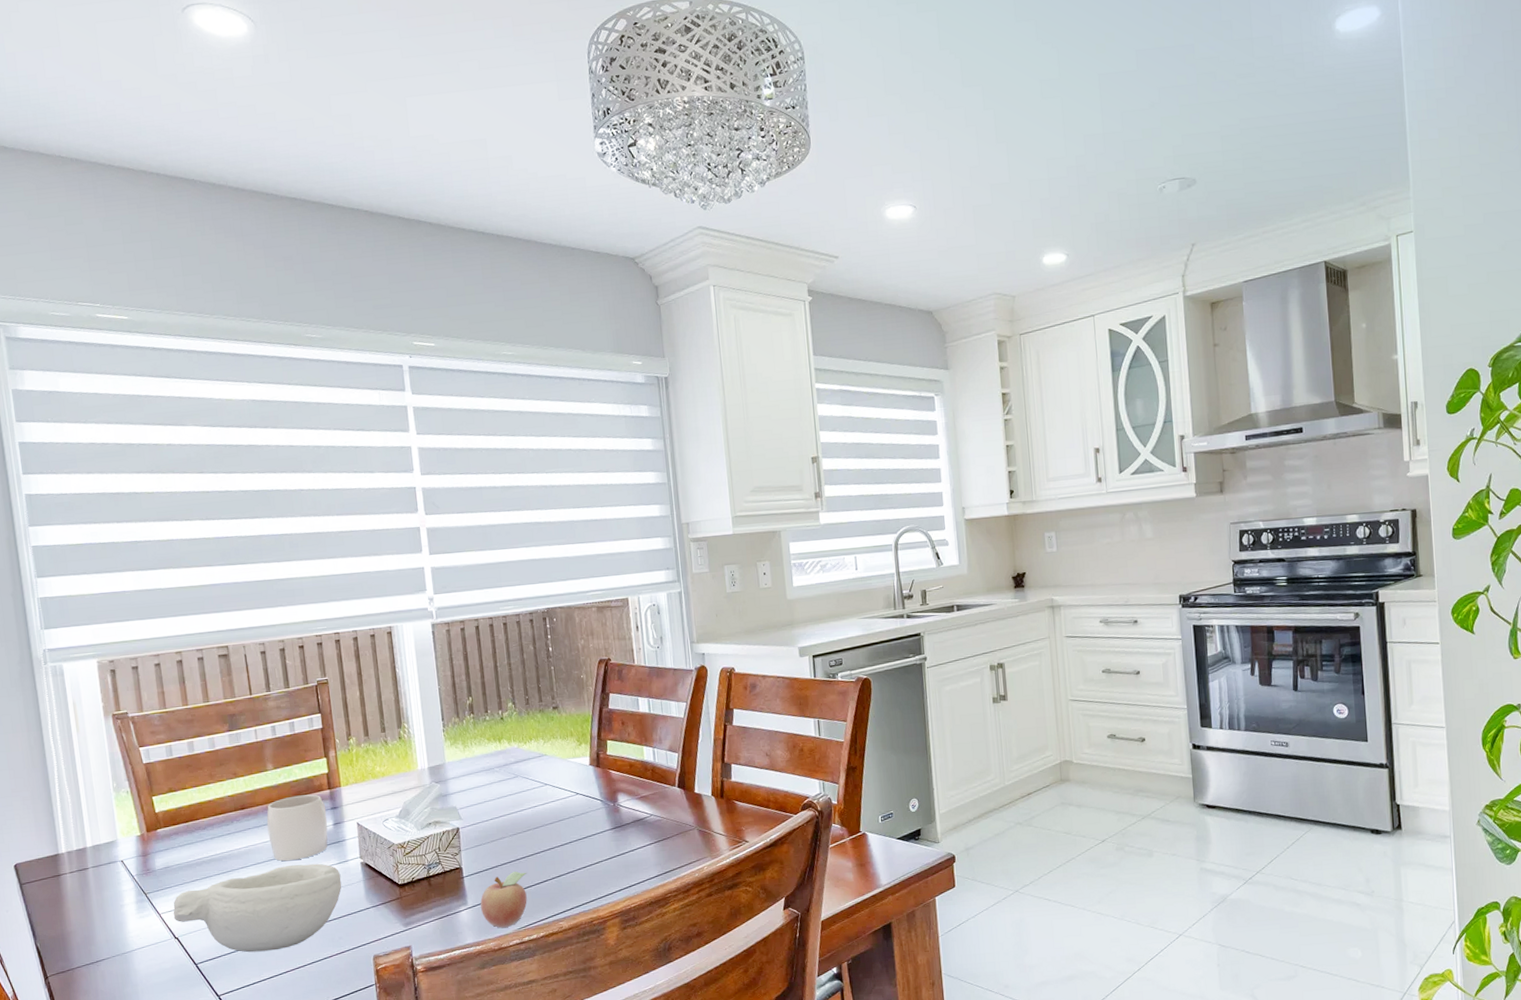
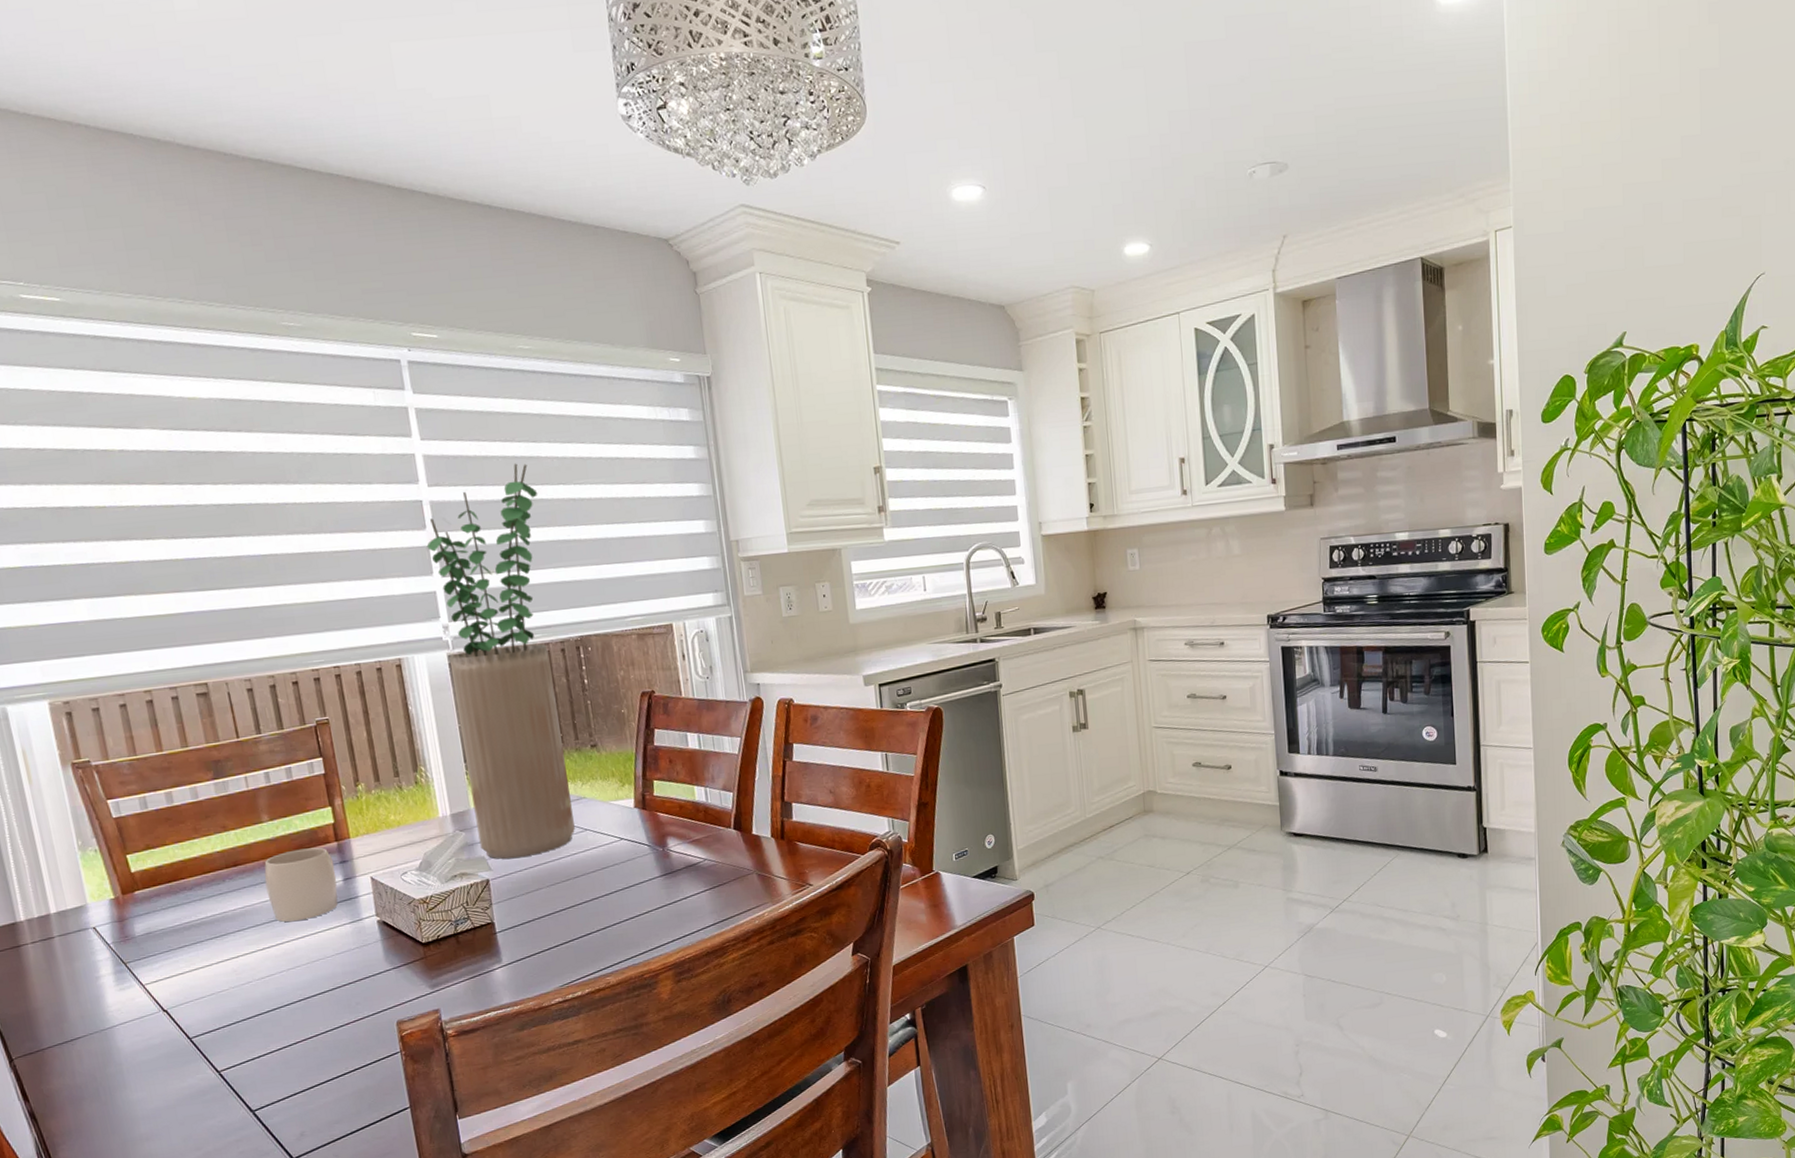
bowl: present [173,863,342,953] -> none [159,923,357,1024]
vase: none [418,454,536,809] -> present [426,463,575,859]
fruit: present [480,871,527,929] -> none [516,925,570,986]

